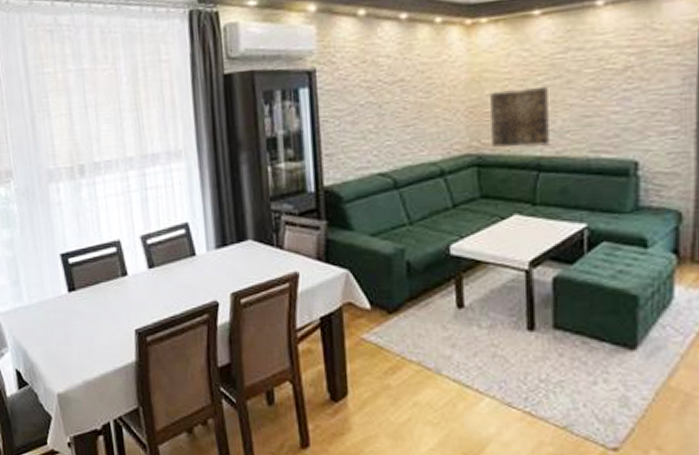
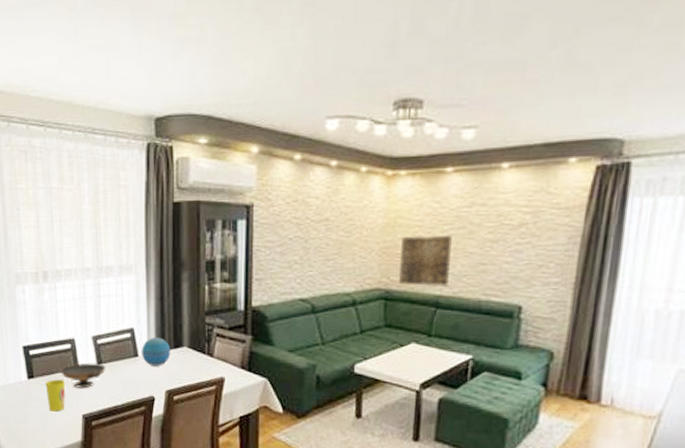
cup: none [89,290,114,328] -> present [45,379,65,412]
decorative bowl: none [105,267,159,298] -> present [60,362,105,388]
decorative orb: none [198,230,234,266] -> present [141,336,171,366]

